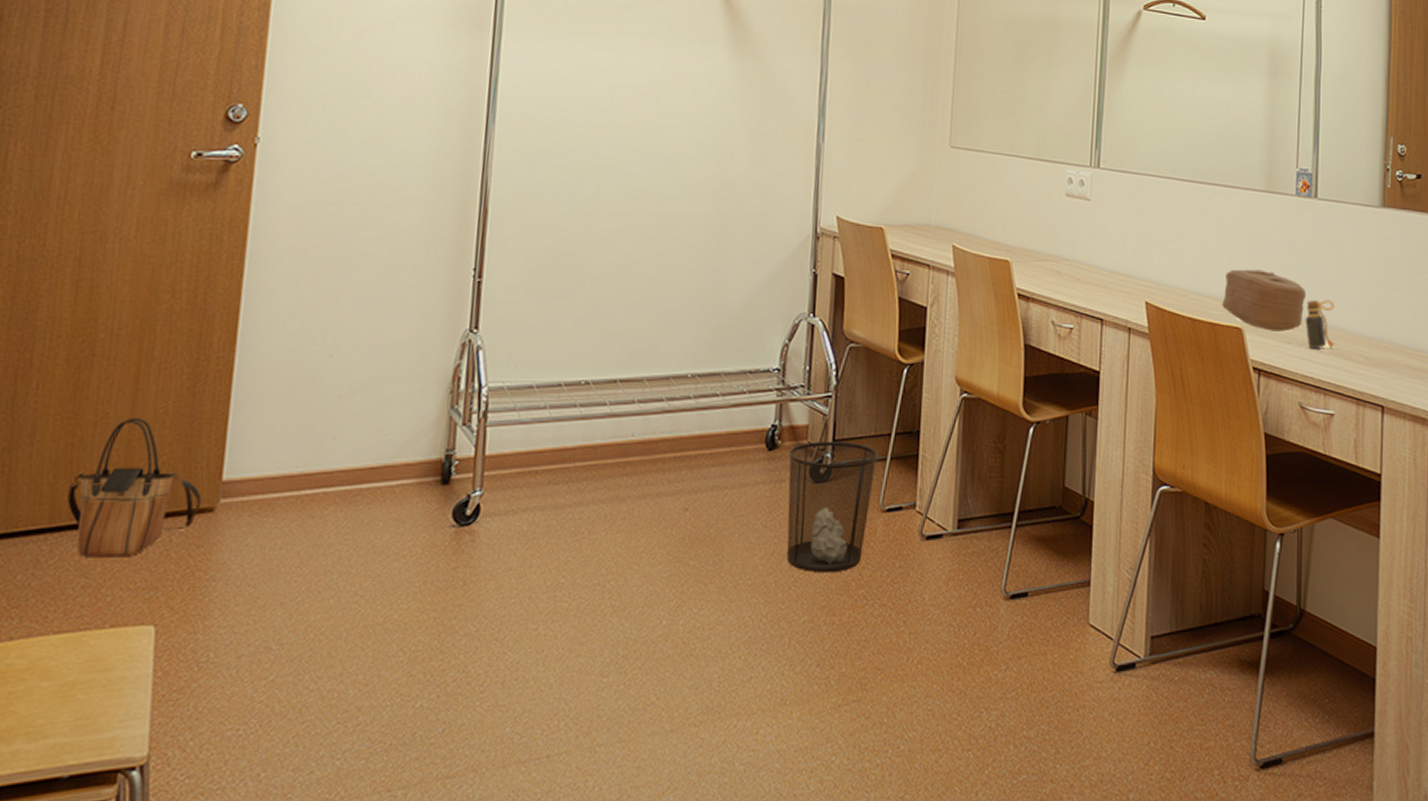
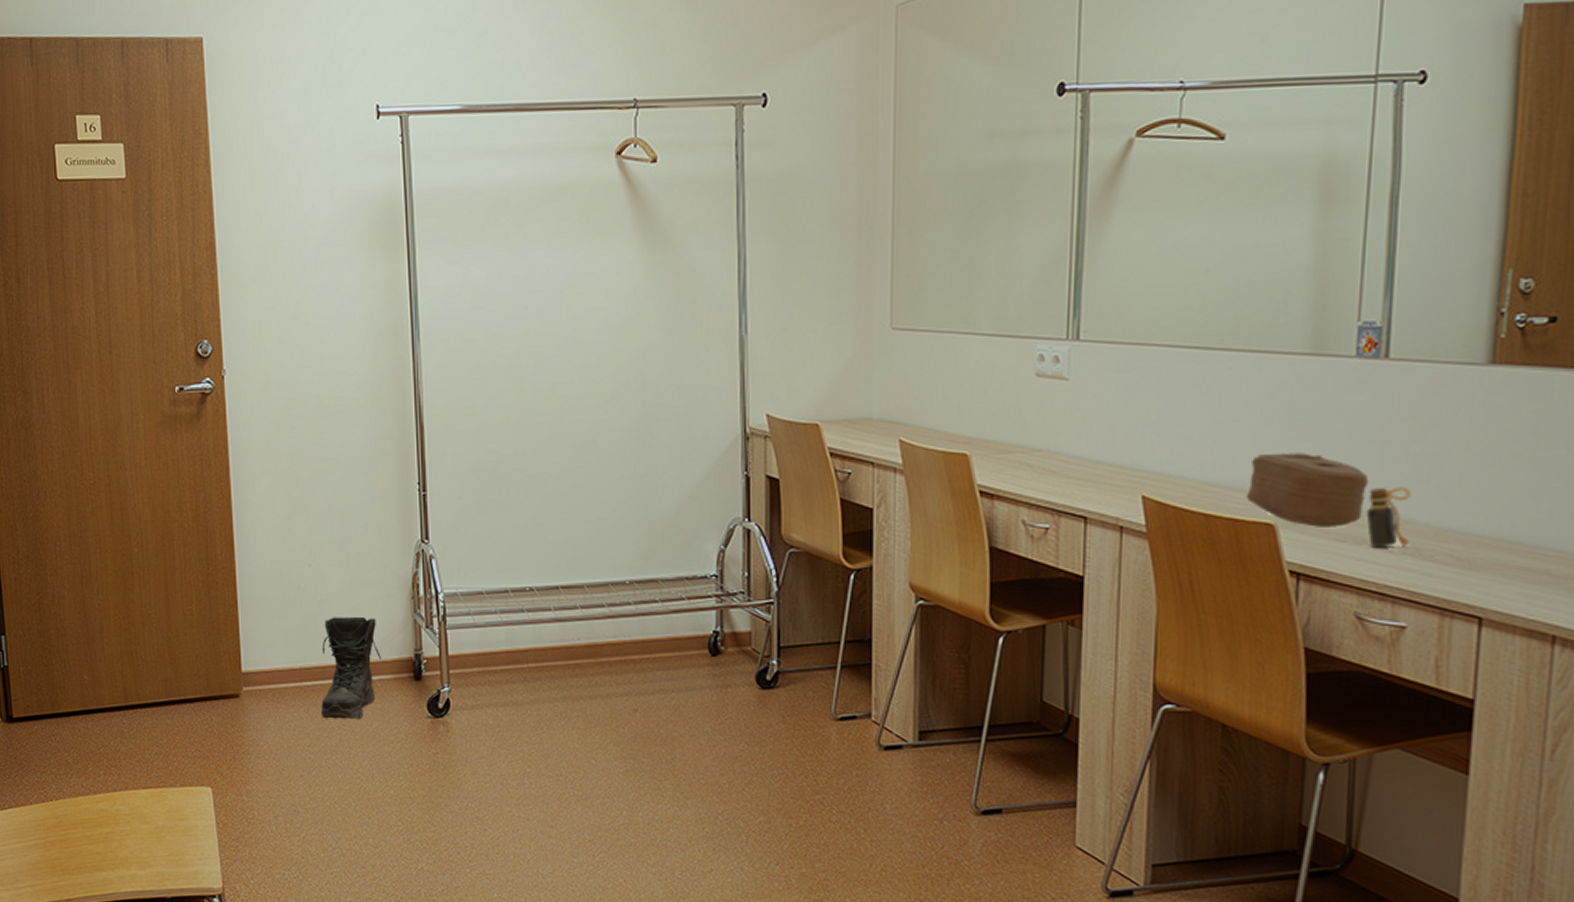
tote bag: present [67,417,202,556] -> none [134,618,229,731]
boot: none [319,413,406,533] -> present [321,616,382,720]
waste bin: present [786,442,879,573] -> none [733,648,828,777]

